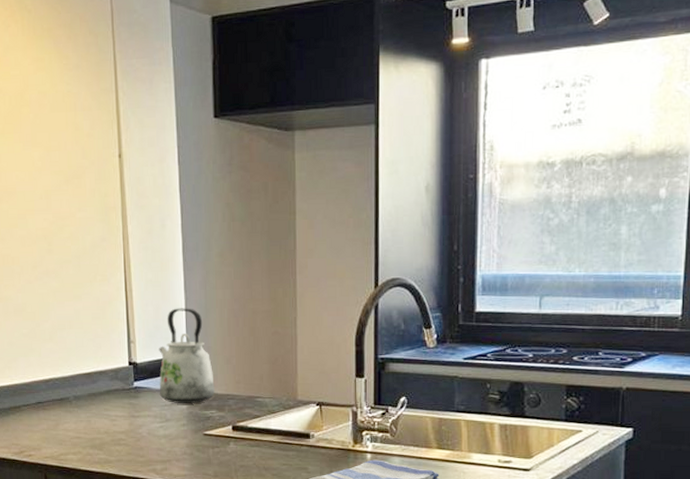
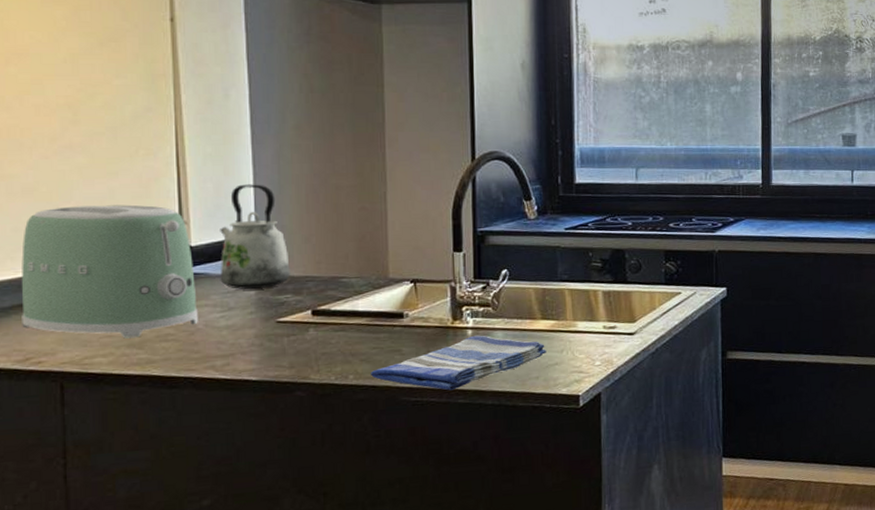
toaster: none [15,324,143,440] -> present [21,204,198,339]

